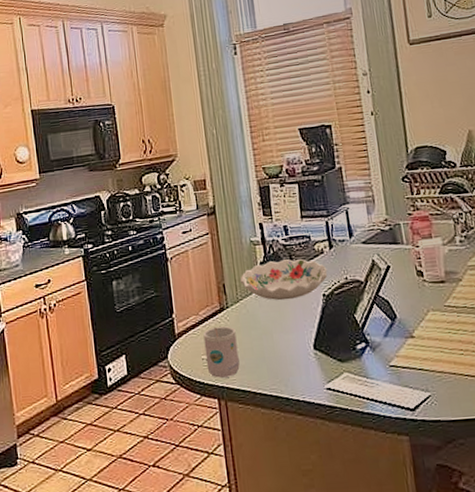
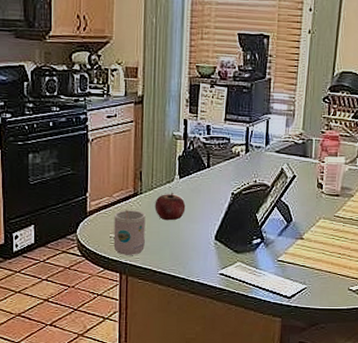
decorative bowl: present [240,258,328,301] -> none [157,156,240,194]
apple: none [243,303,277,334] -> present [154,193,186,221]

